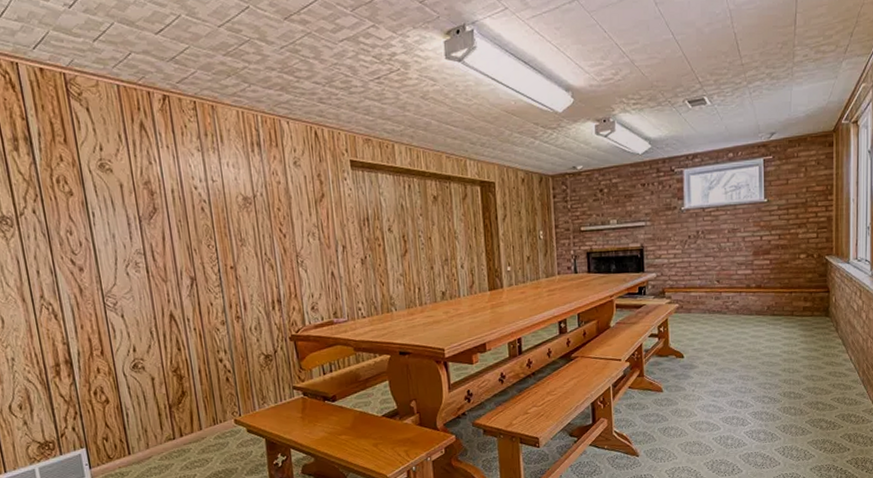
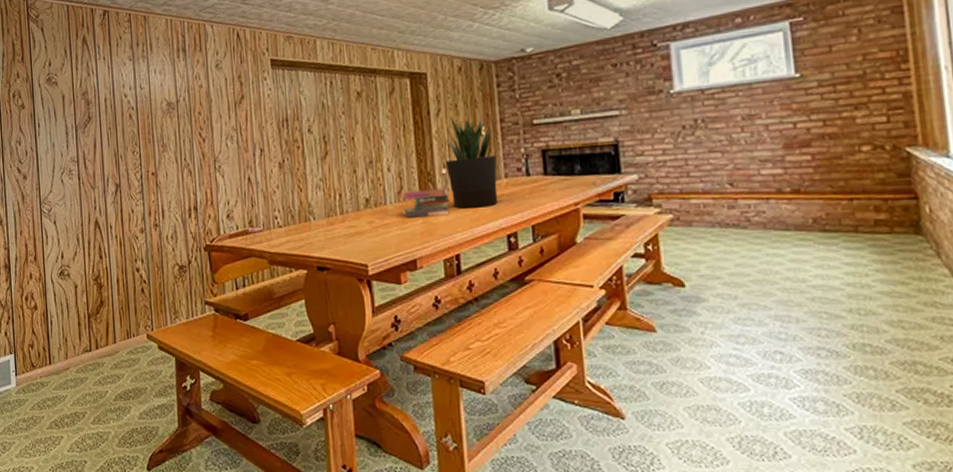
books: none [474,282,514,310] -> present [402,187,450,219]
planter: none [509,222,552,301] -> present [444,116,499,210]

